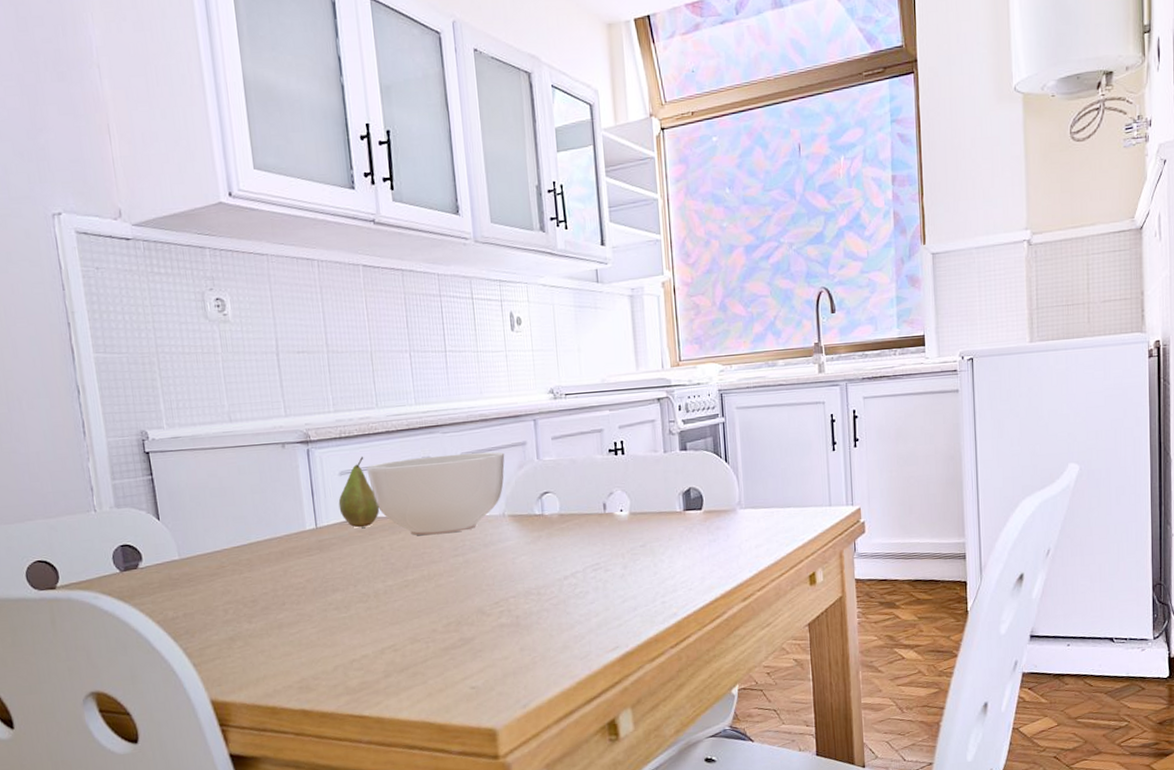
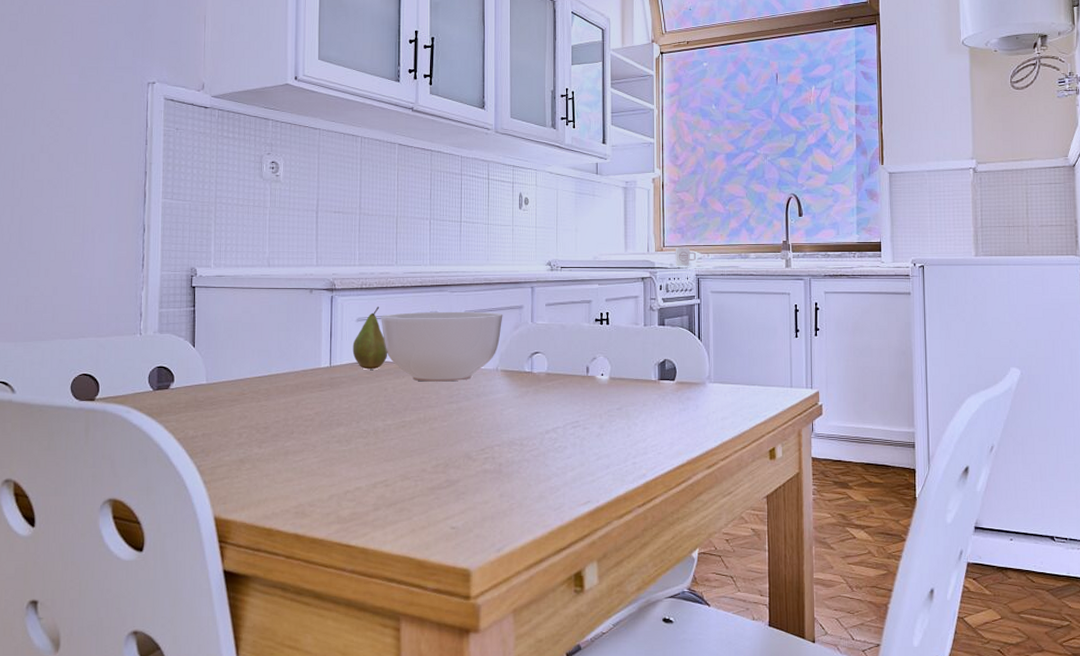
mug: none [693,359,718,382] -> present [675,247,697,266]

